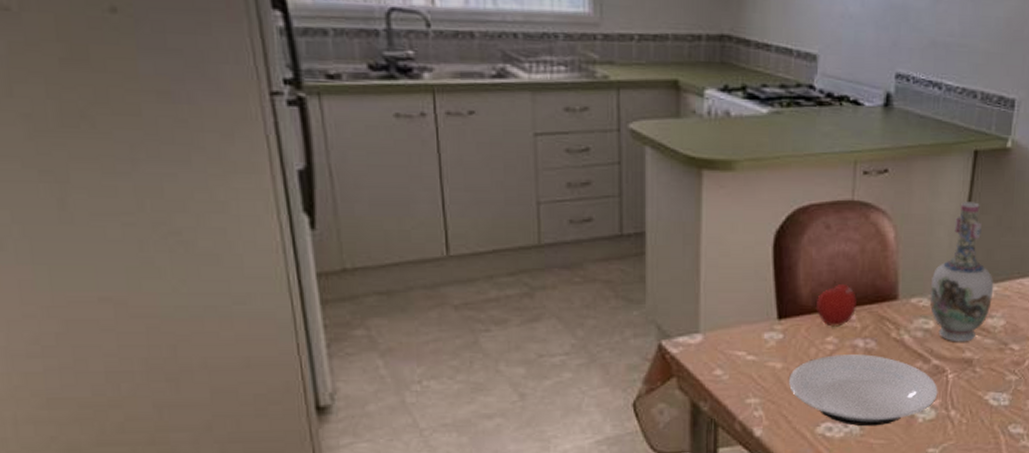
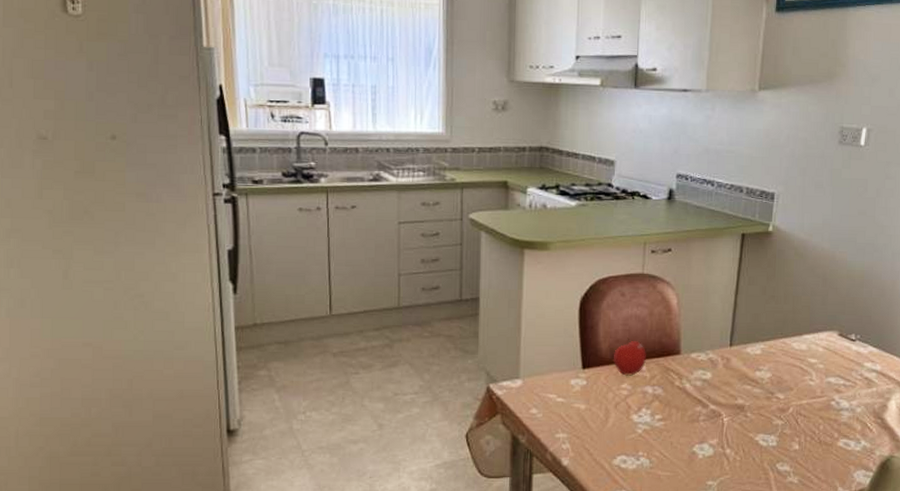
plate: present [789,354,938,427] -> none [591,399,715,460]
vase: present [929,202,994,342] -> none [707,275,761,391]

